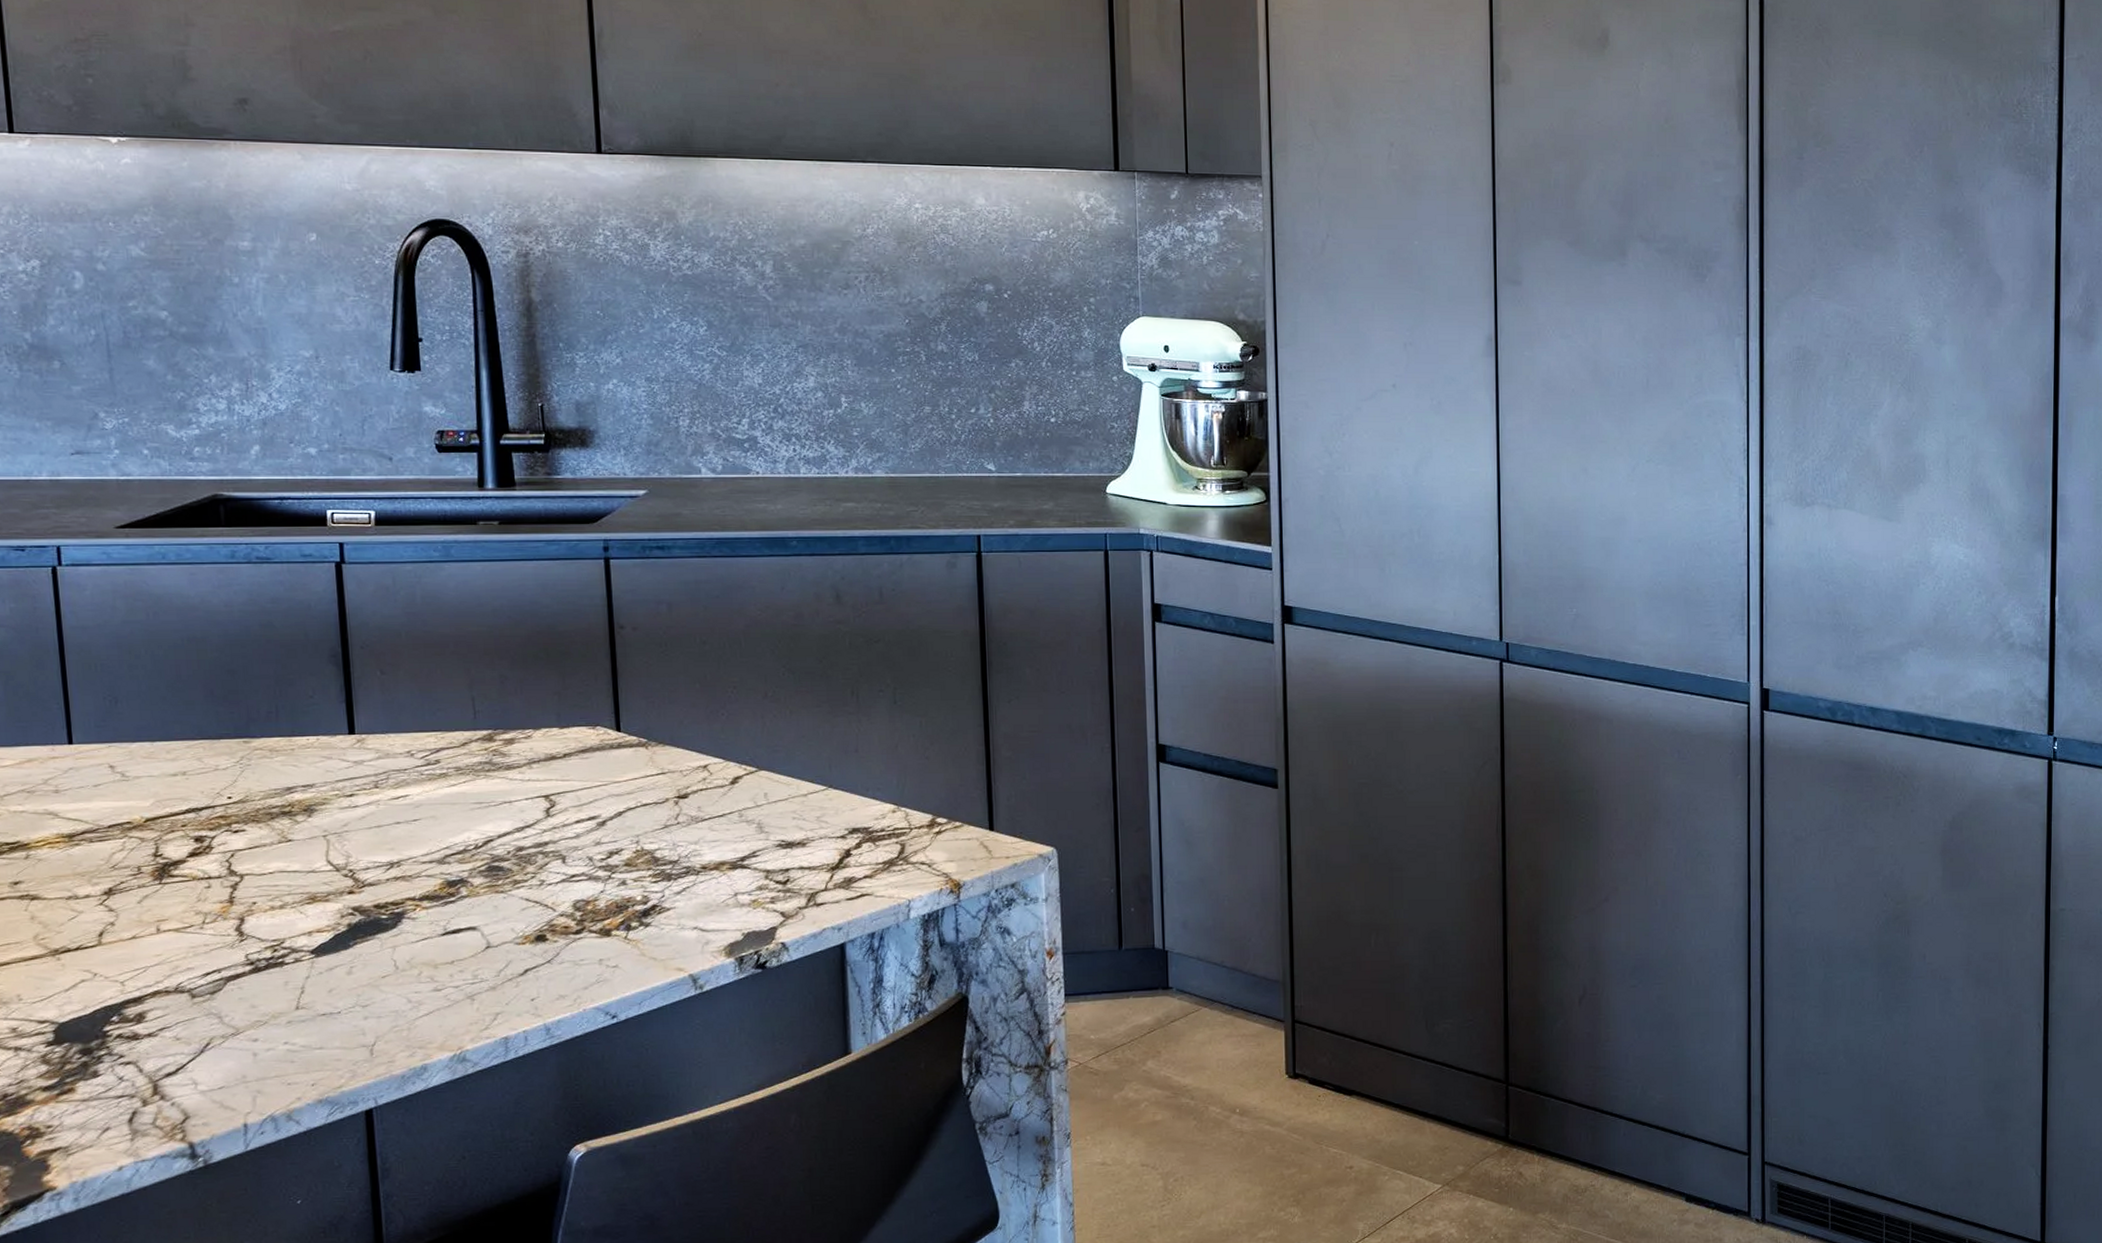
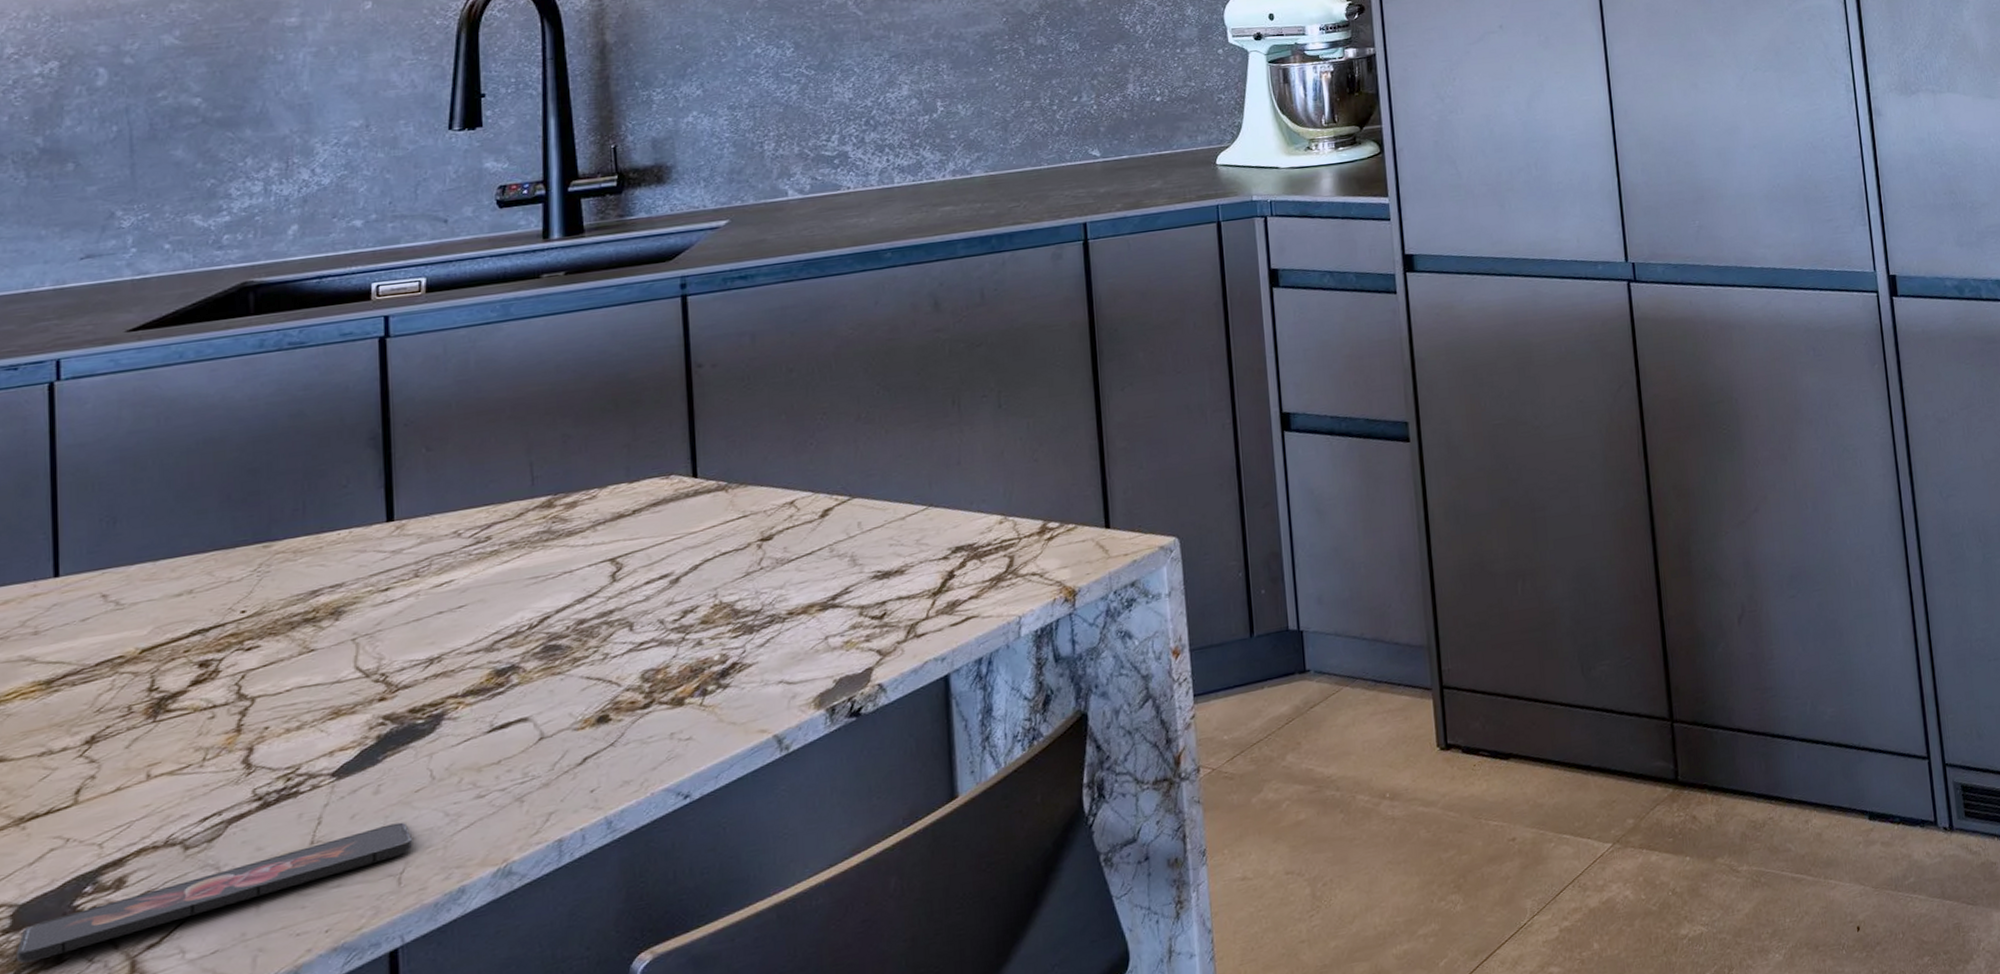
smartphone: none [60,1002,382,1072] -> present [17,822,413,964]

